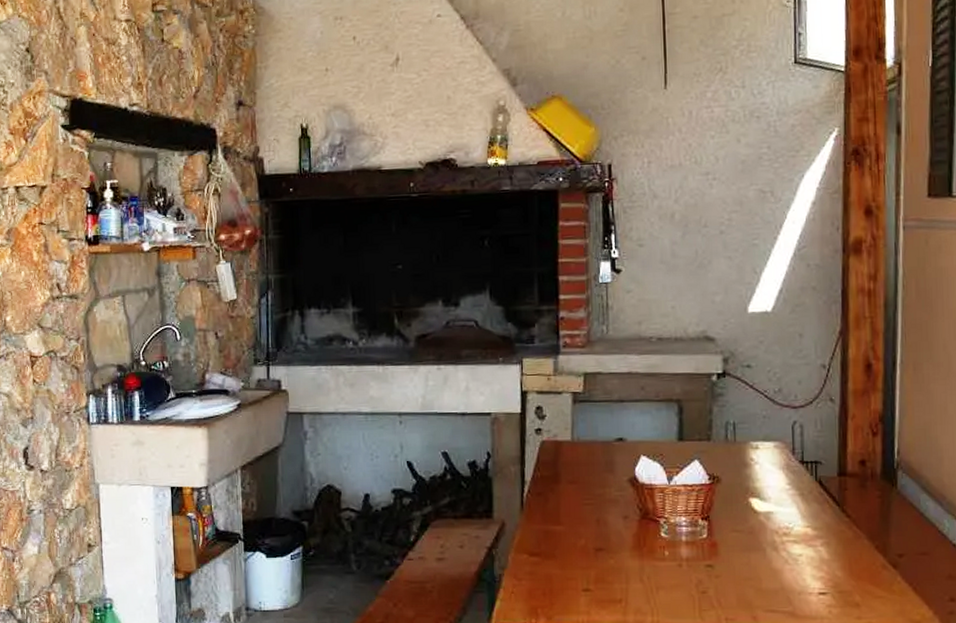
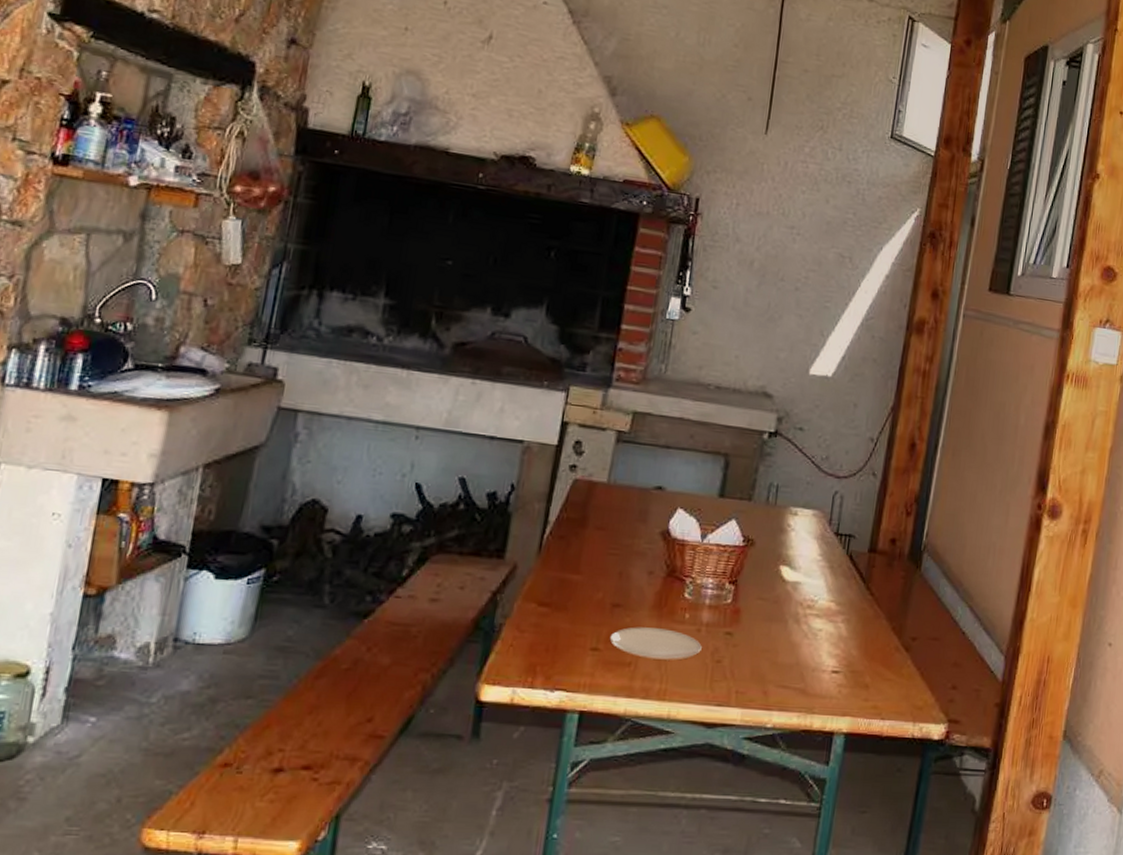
plate: none [598,567,686,595] -> present [609,627,702,660]

